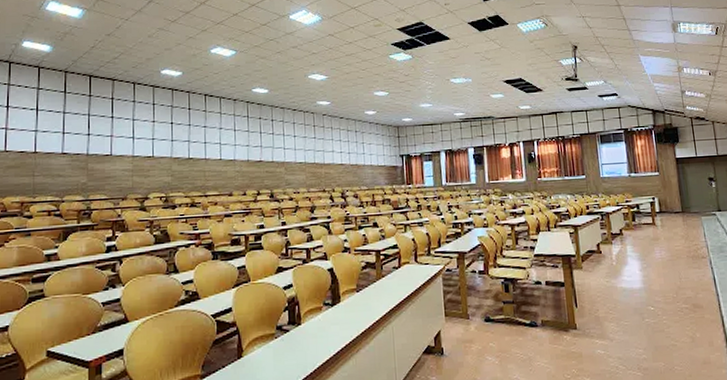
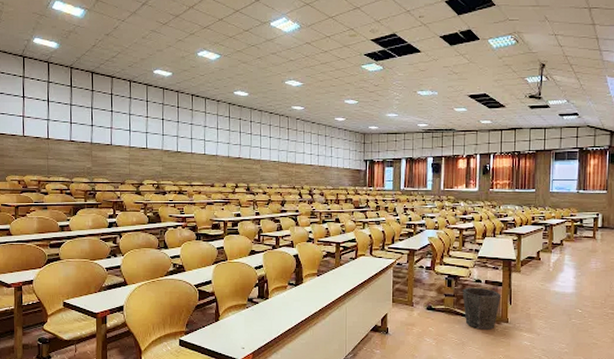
waste bin: none [521,290,566,341] -> present [462,287,502,330]

